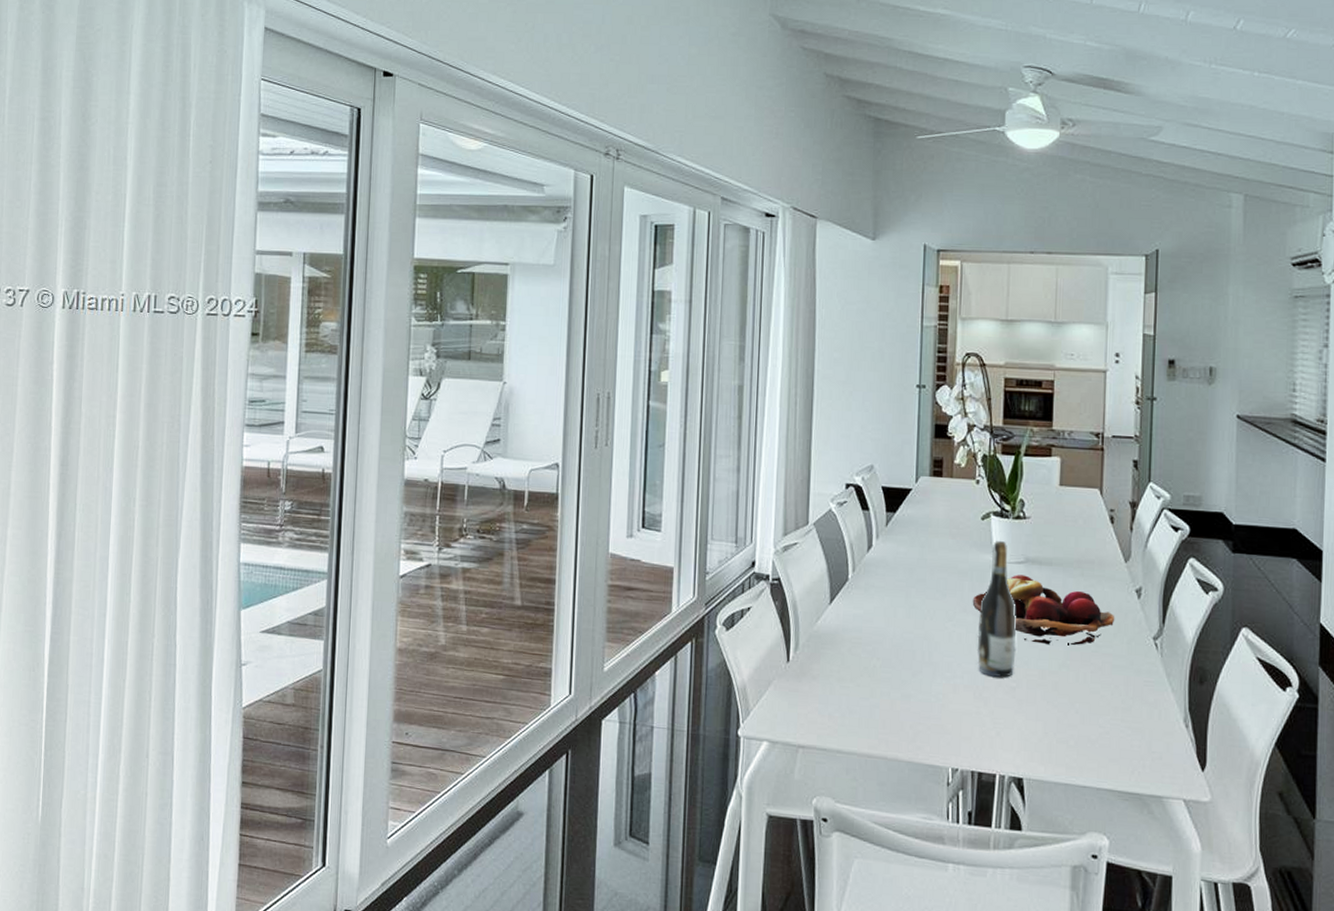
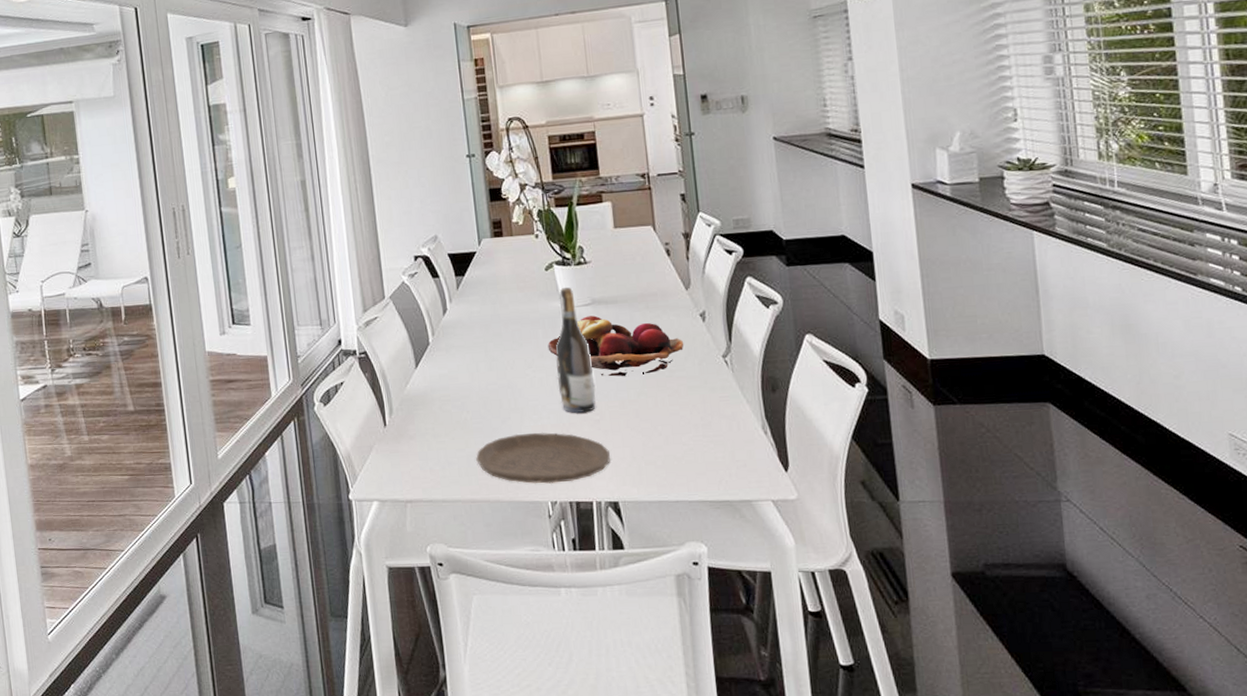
plate: none [879,689,1021,749] -> present [476,432,610,484]

